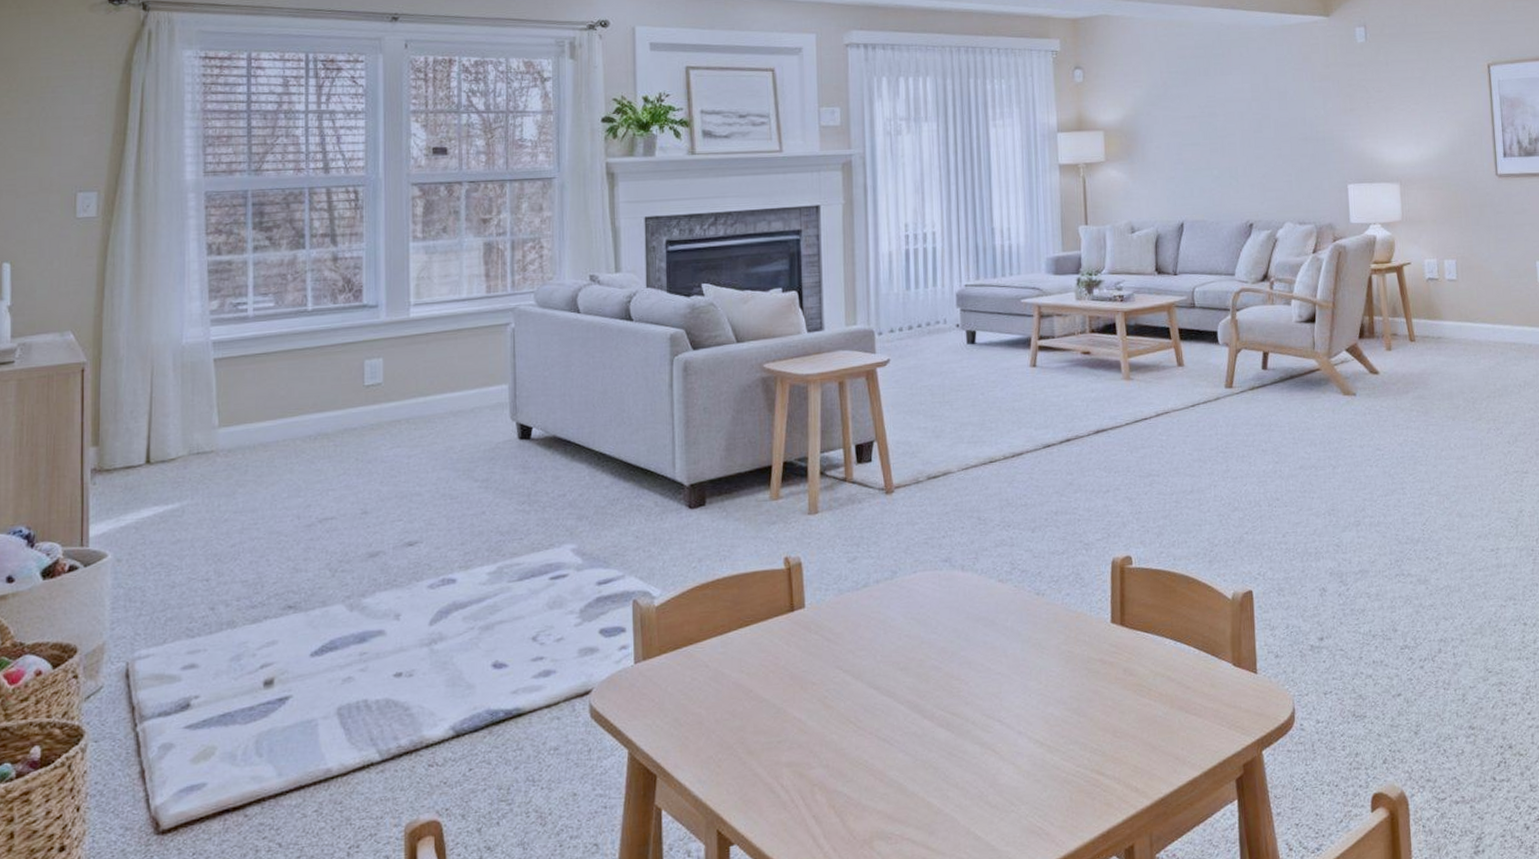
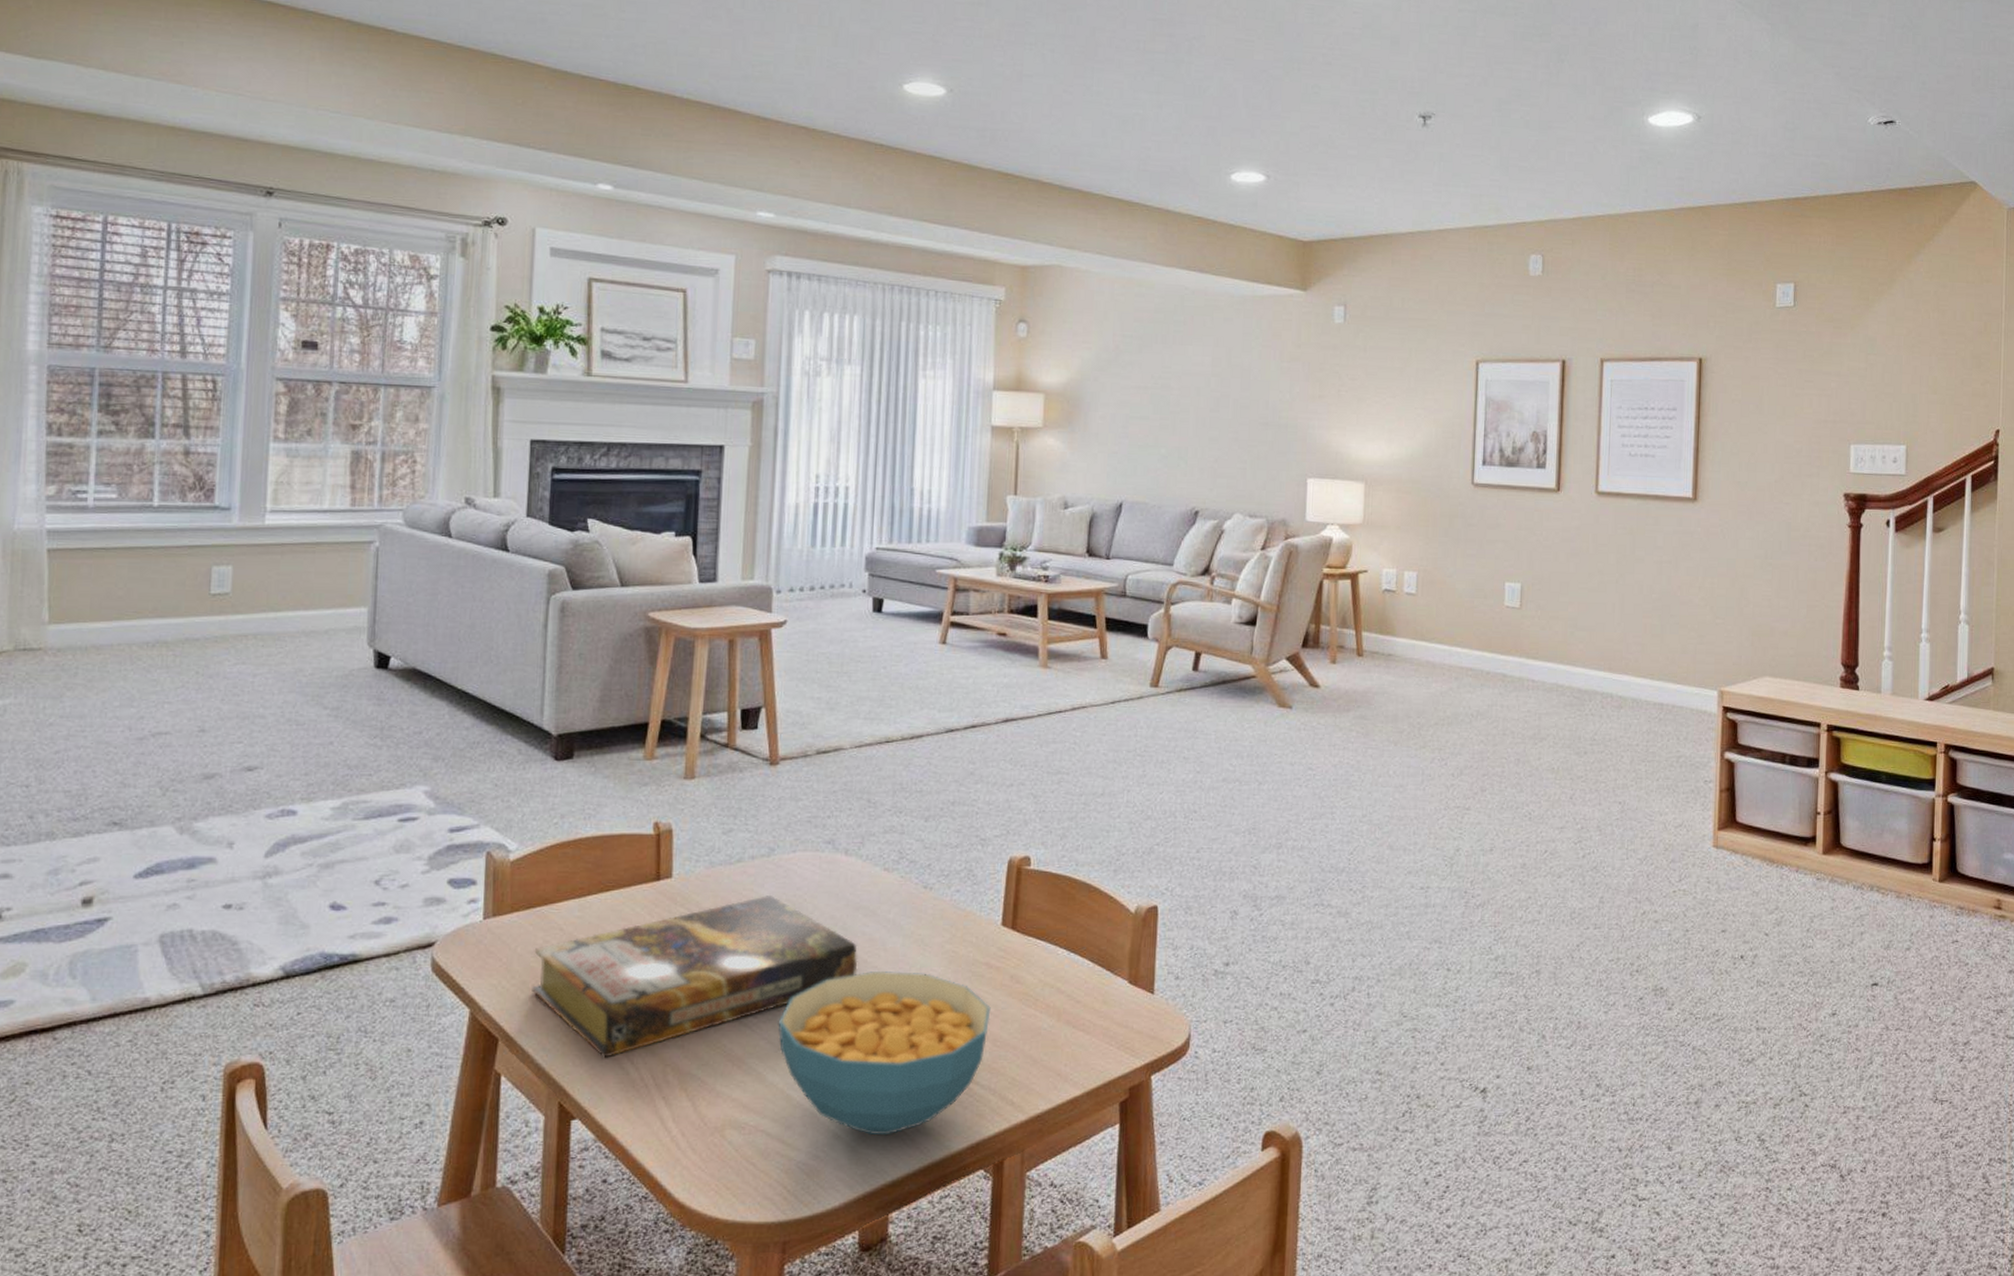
book: none [683,615,983,784] -> present [532,896,858,1058]
cereal bowl: none [913,674,1109,834] -> present [778,972,991,1136]

